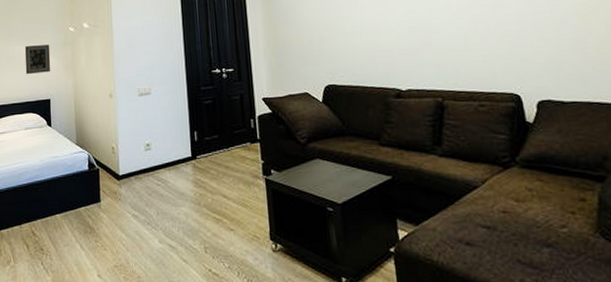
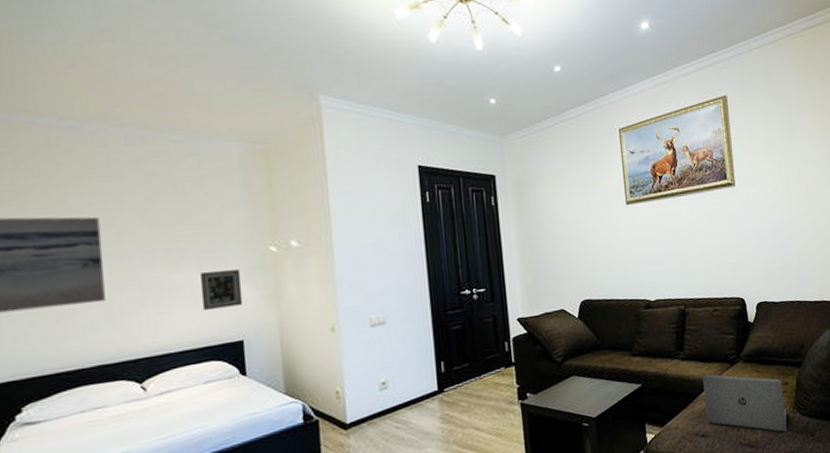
laptop: none [466,174,586,260] -> present [702,374,787,434]

